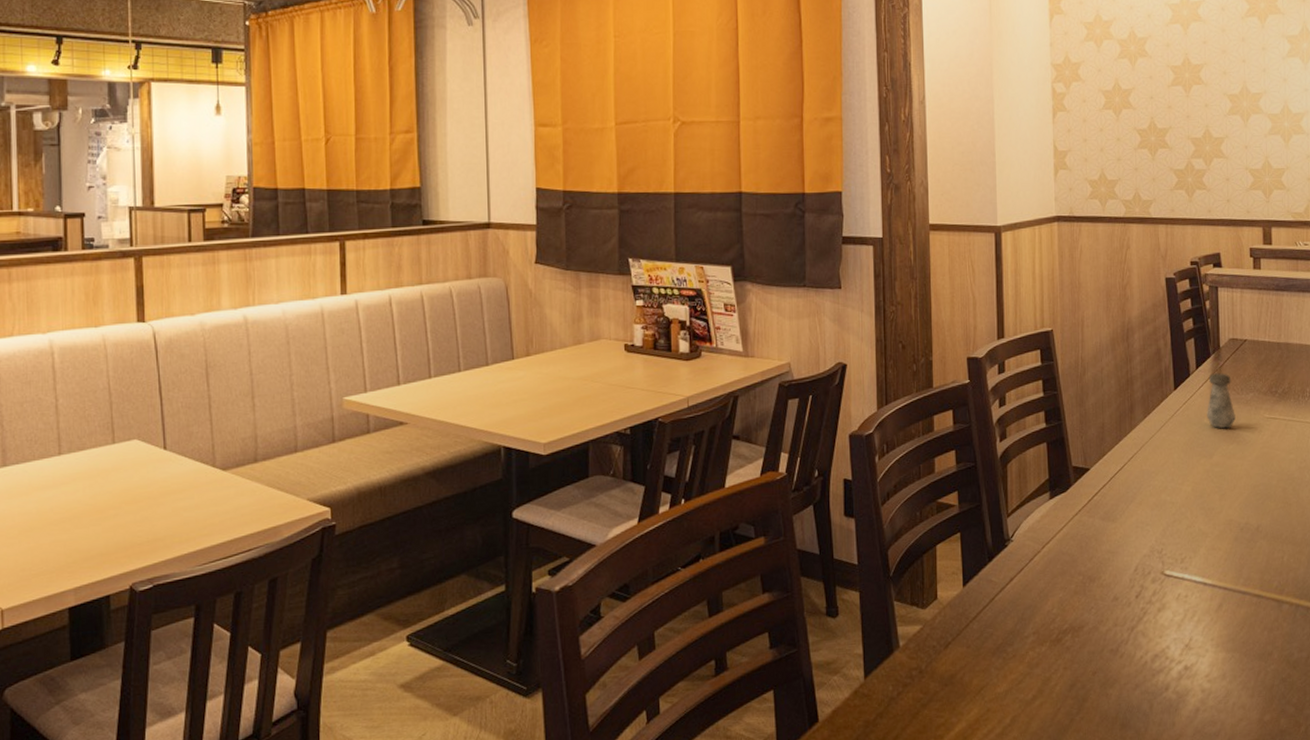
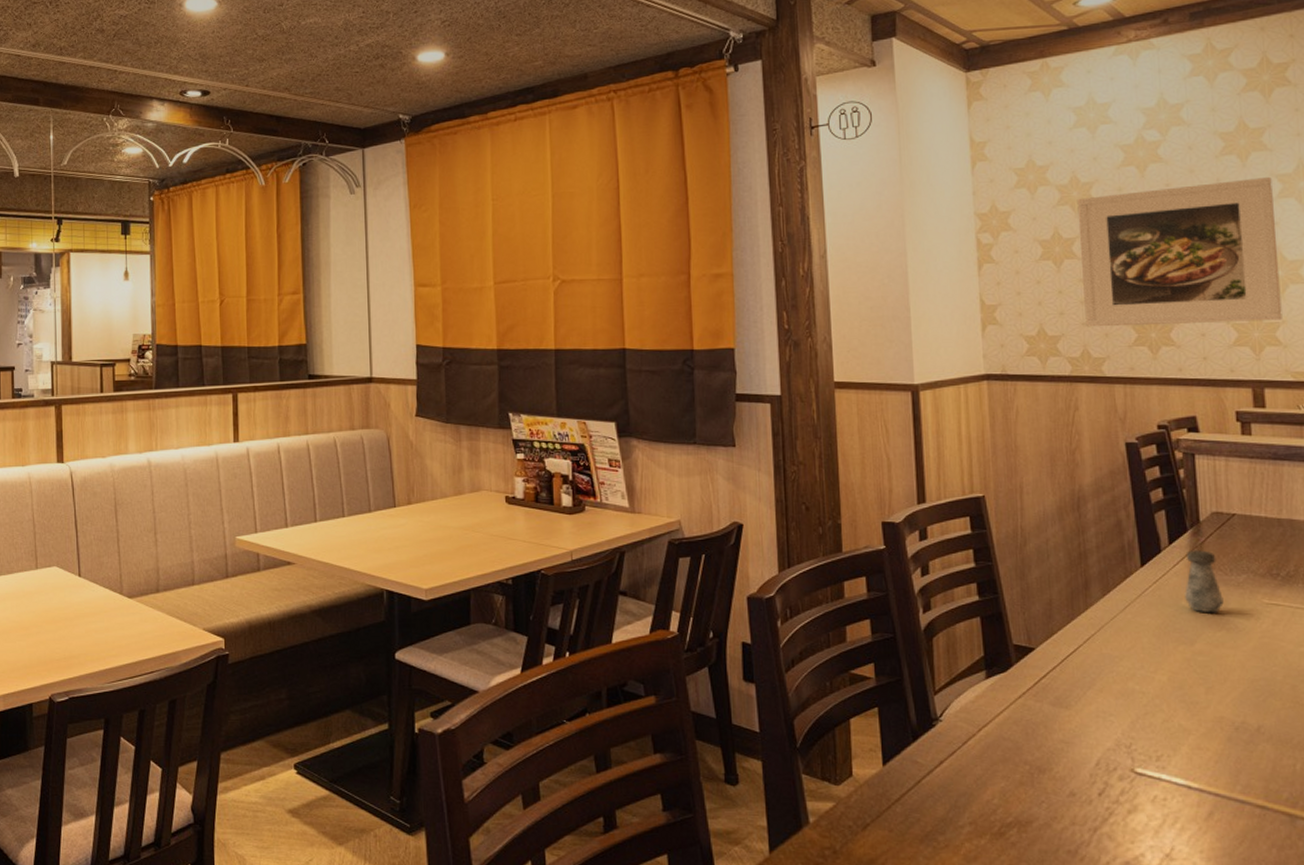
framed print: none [1134,37,1287,172] -> present [1077,176,1282,327]

